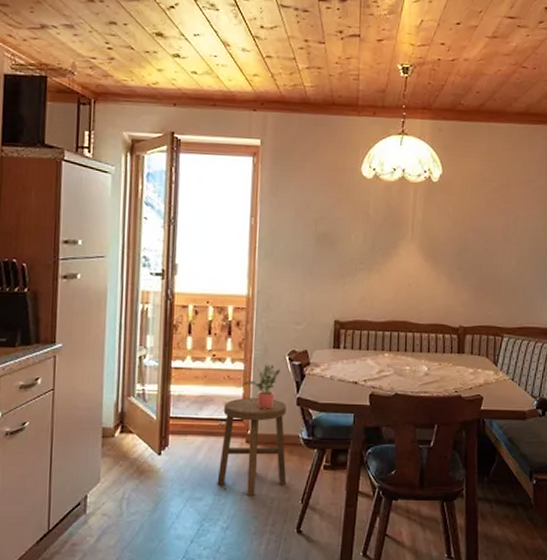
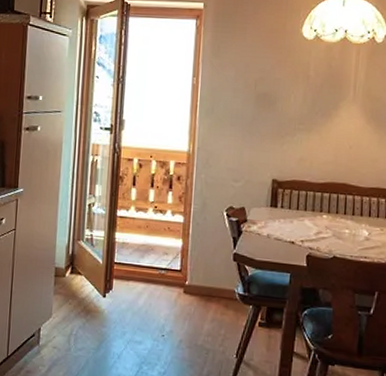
stool: present [217,398,287,495] -> none [156,249,223,345]
potted plant: present [243,365,280,409] -> none [182,219,218,262]

